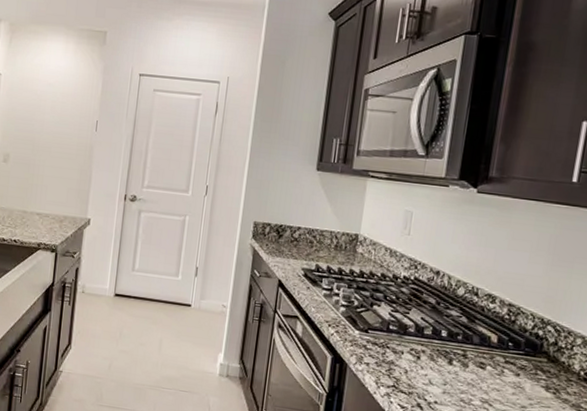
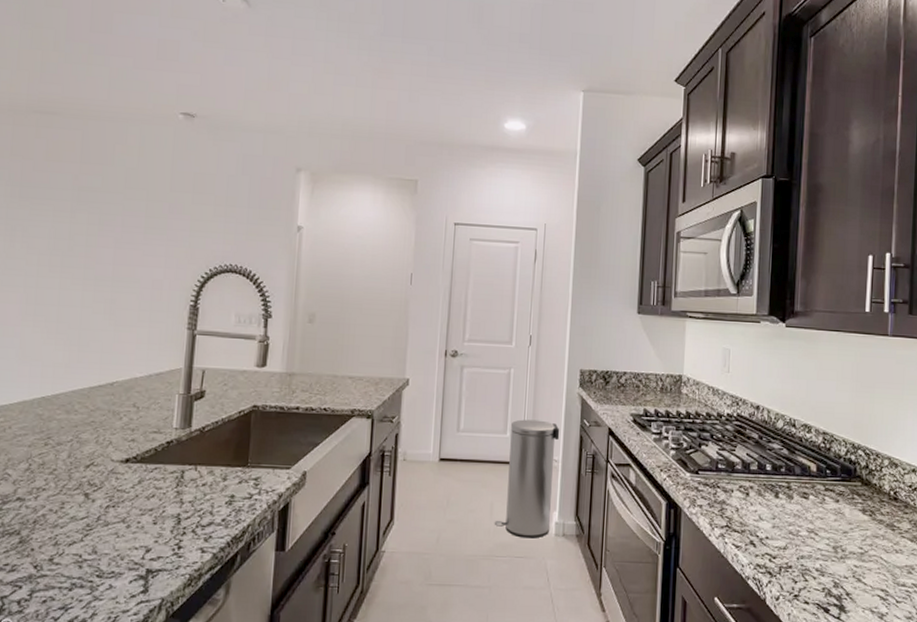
pedal bin: none [162,264,230,376] -> present [494,419,560,539]

